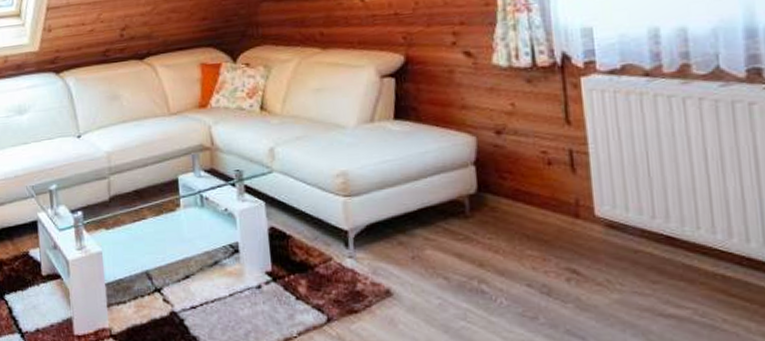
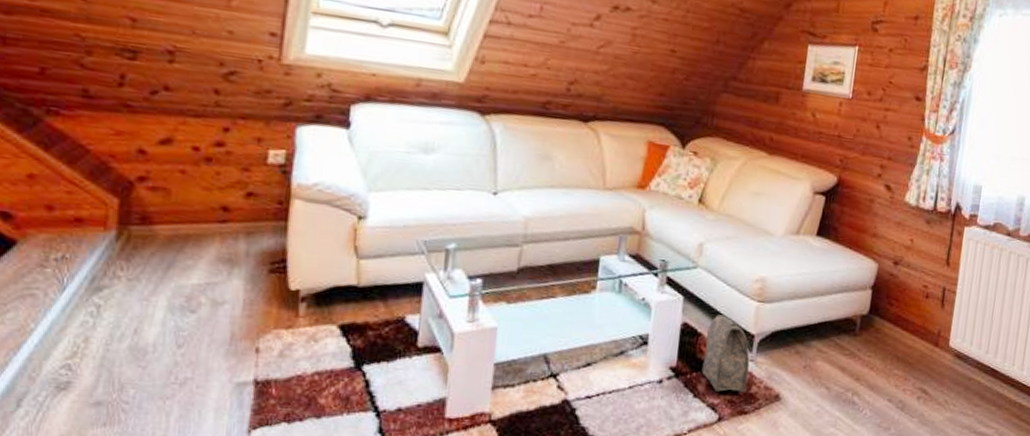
bag: none [296,214,351,292] -> present [701,314,753,392]

